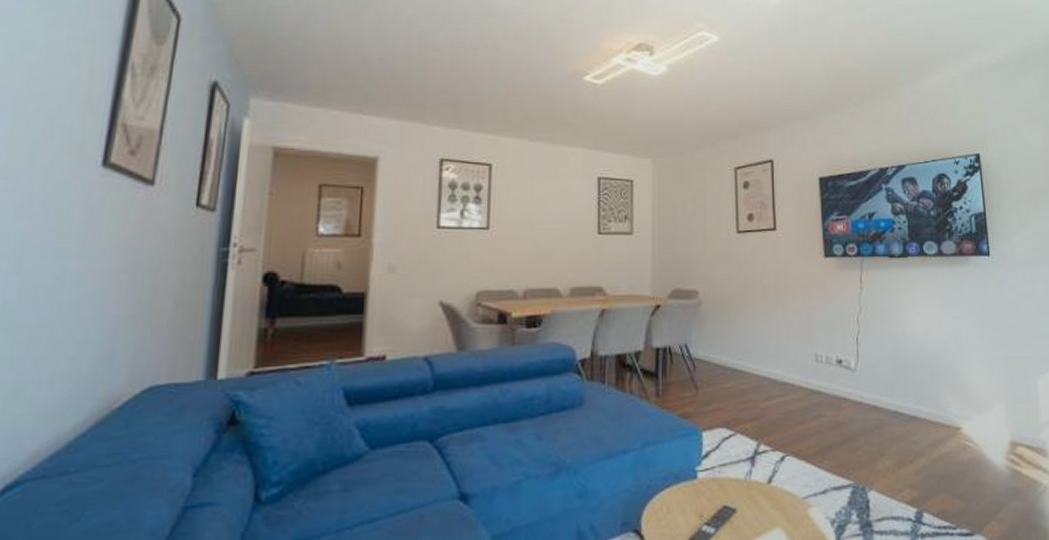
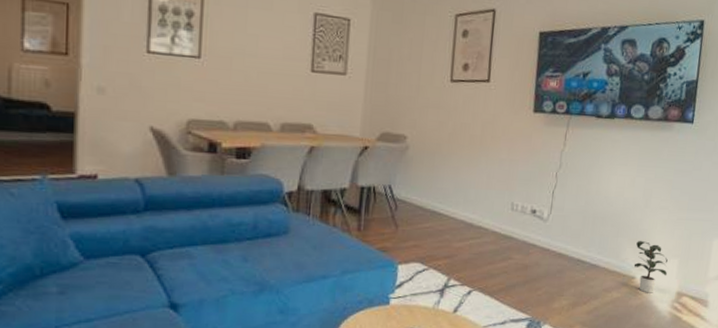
potted plant: none [955,385,995,446] -> present [633,240,668,293]

